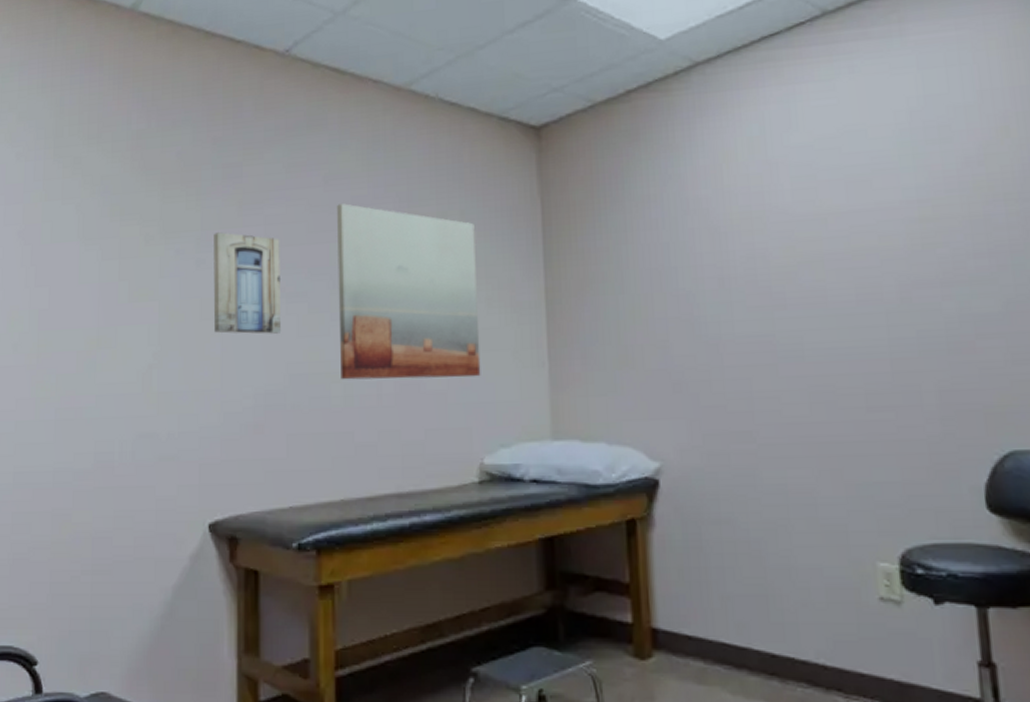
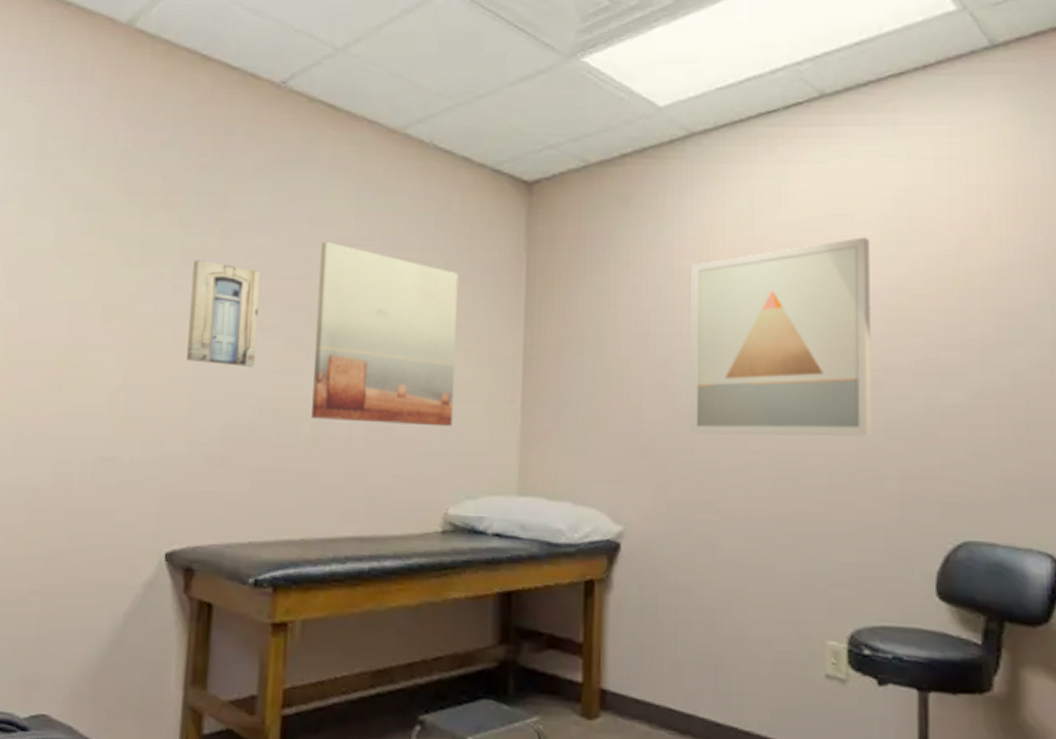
wall art: none [707,151,905,364] -> present [689,237,872,437]

